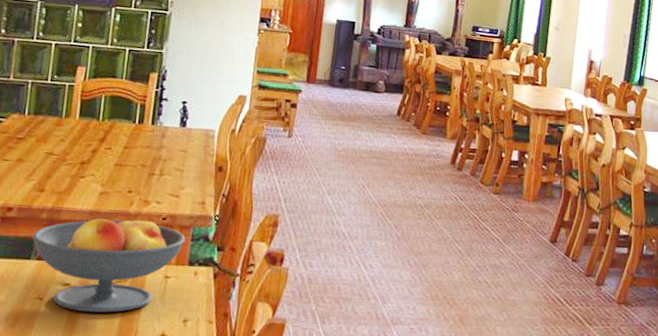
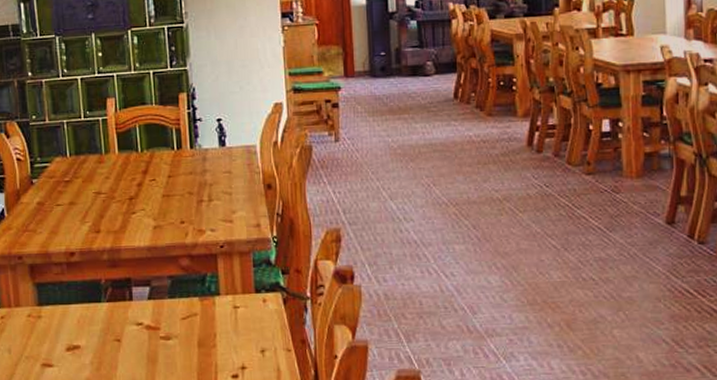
fruit bowl: present [32,214,185,313] -> none [98,245,247,350]

